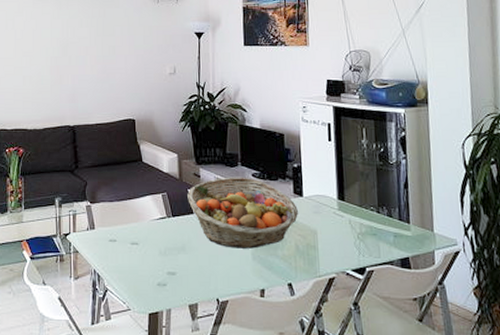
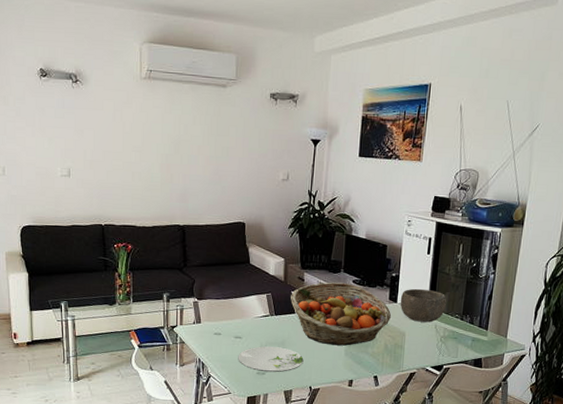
plate: none [136,253,208,283] -> present [238,346,304,373]
bowl: none [306,179,358,217] -> present [400,288,447,323]

